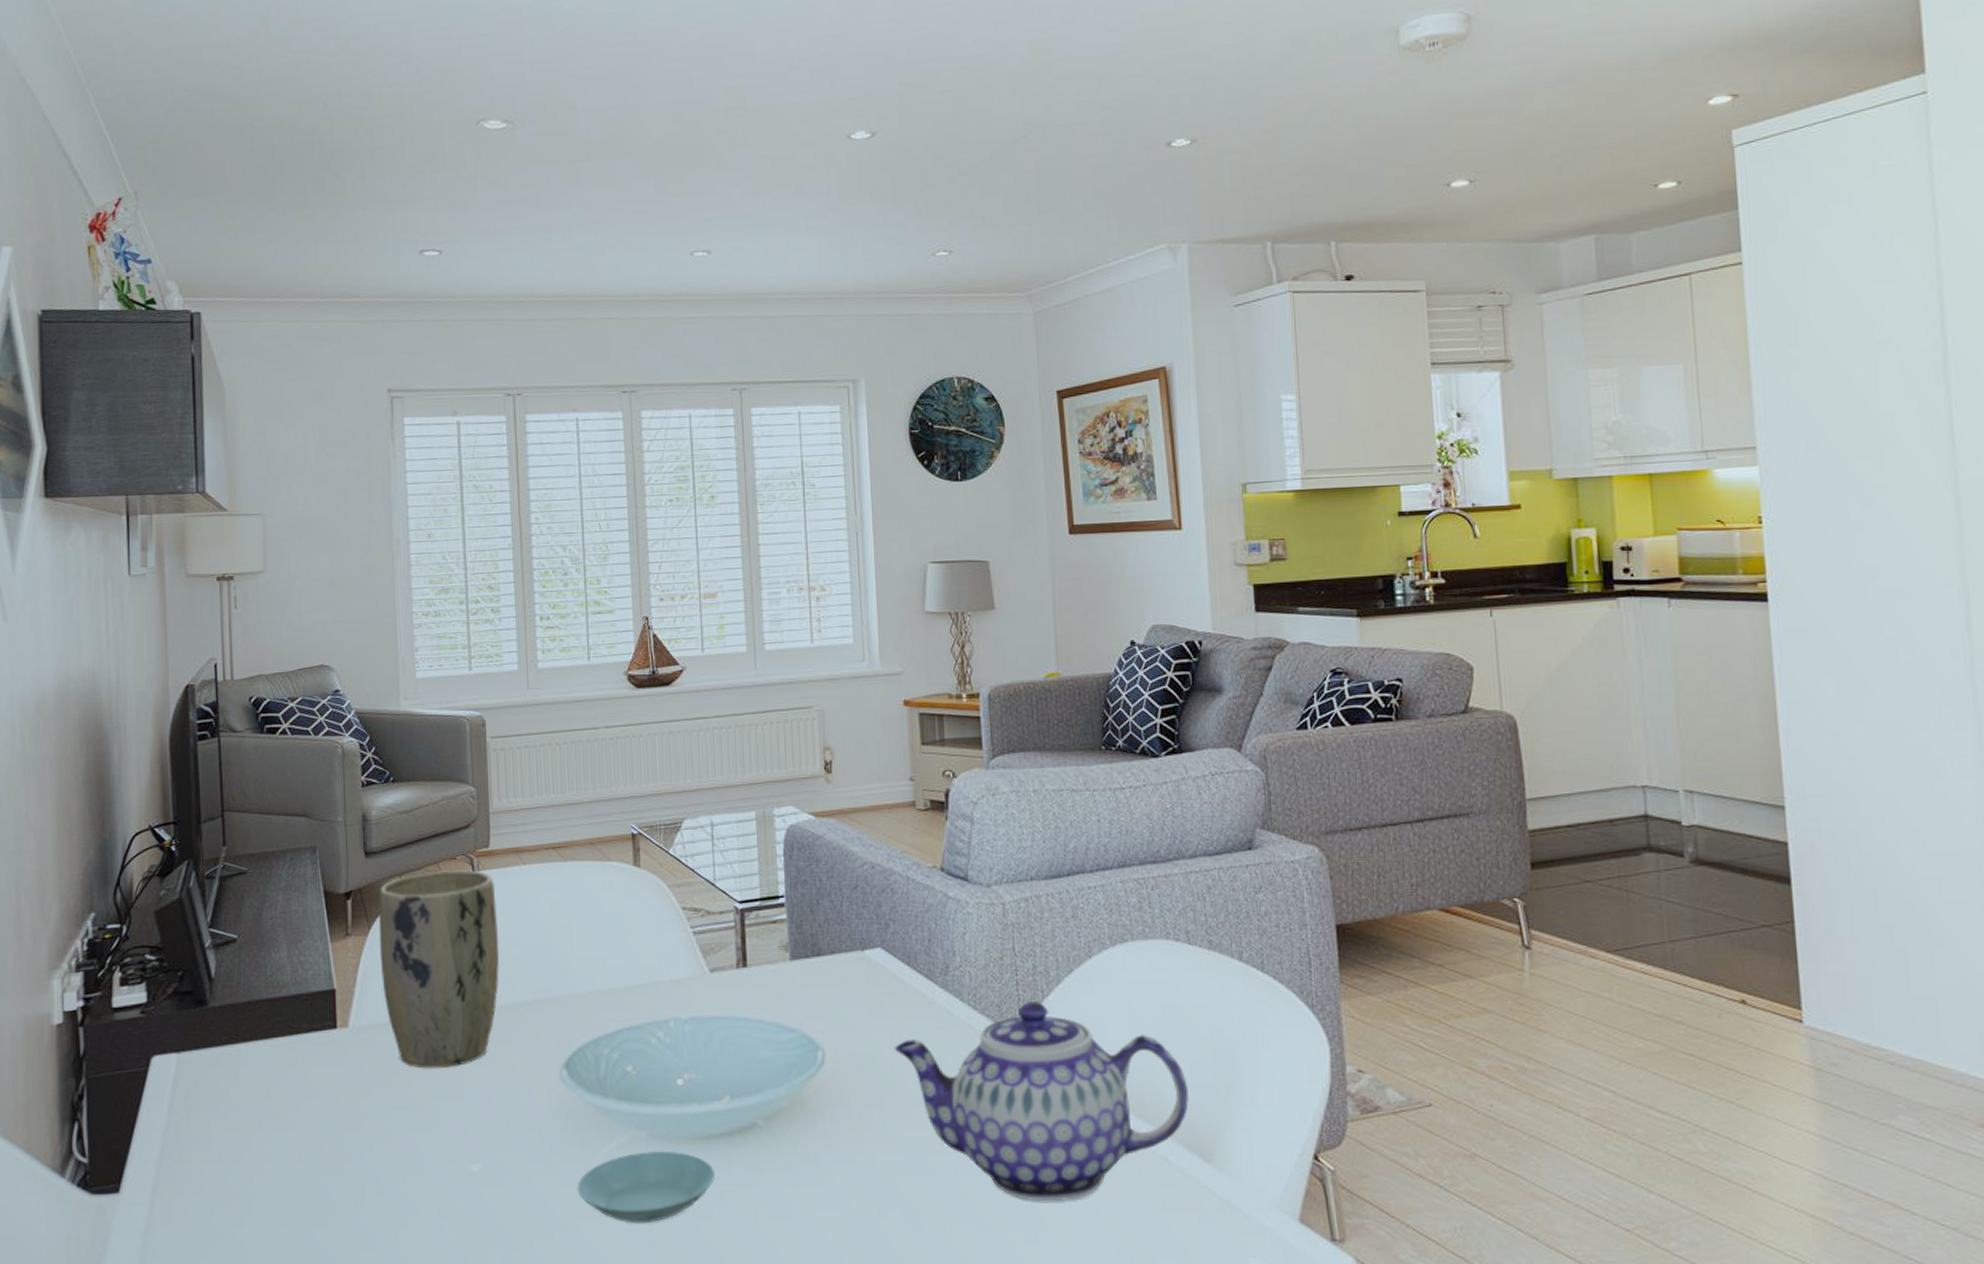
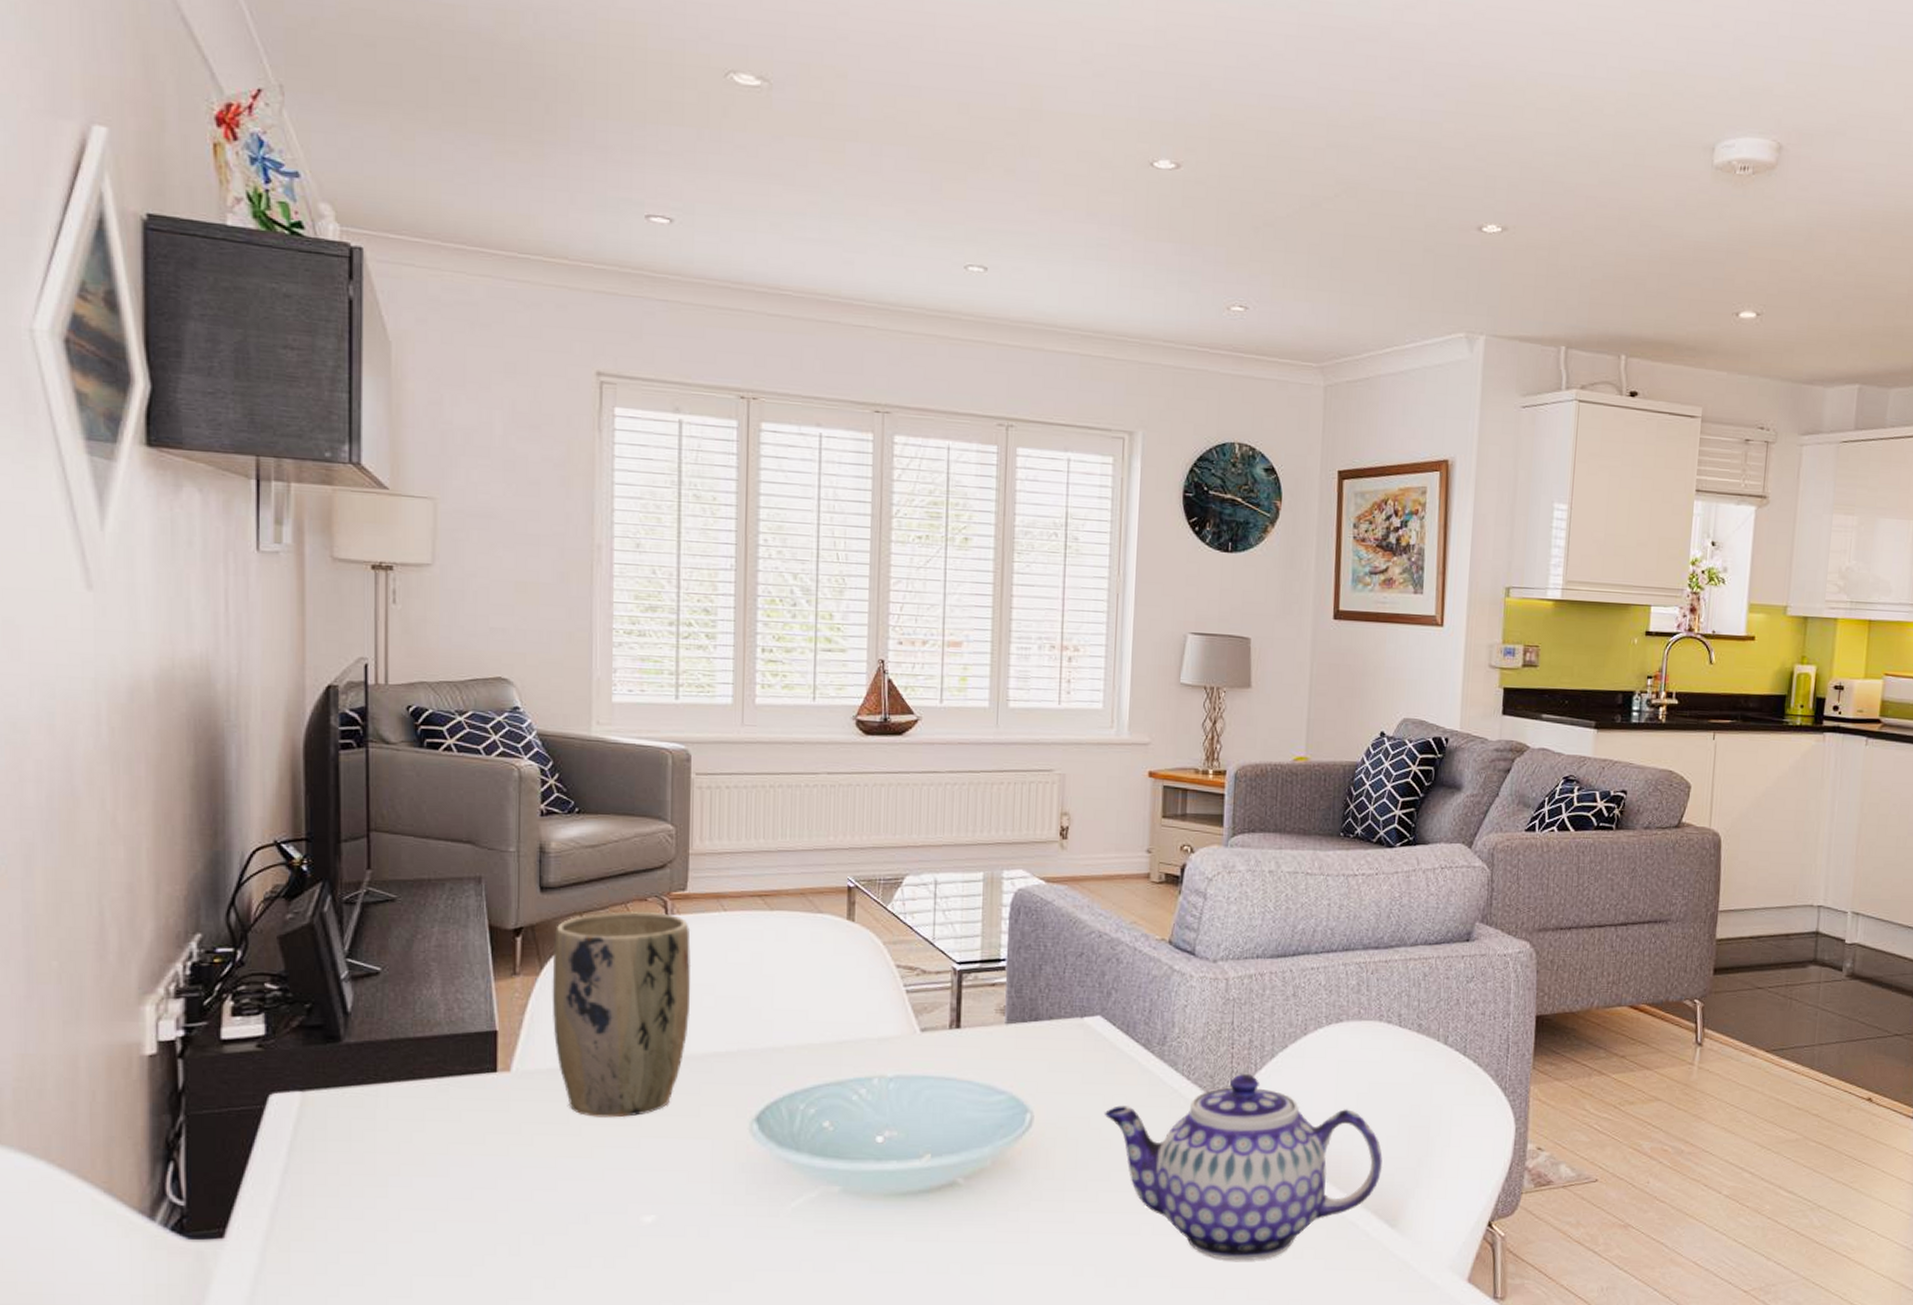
saucer: present [577,1152,715,1223] -> none [760,1207,908,1276]

